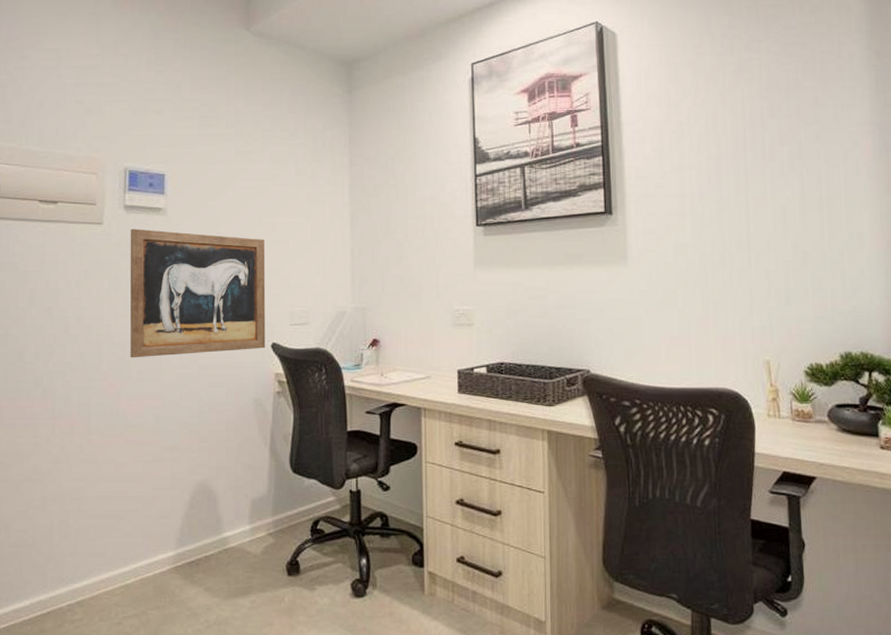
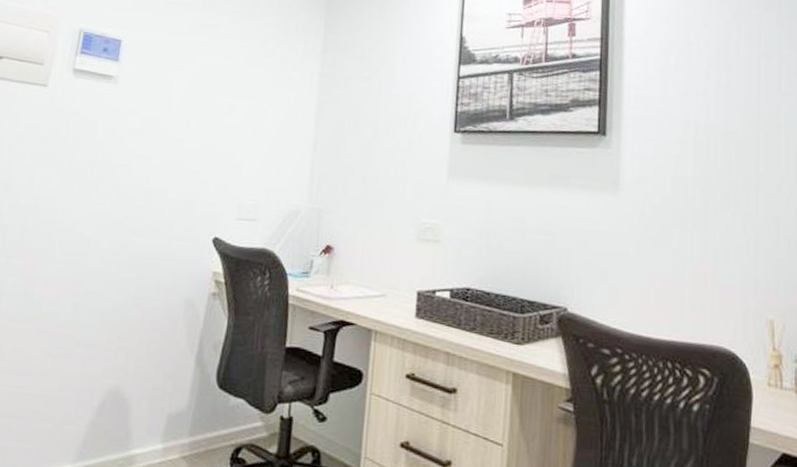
wall art: present [130,228,266,358] -> none [55,94,220,243]

